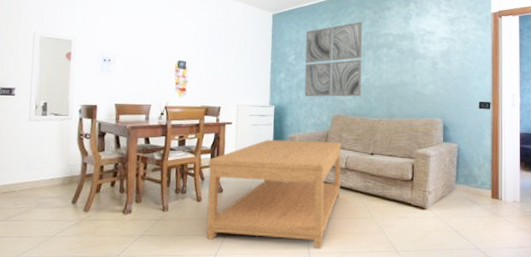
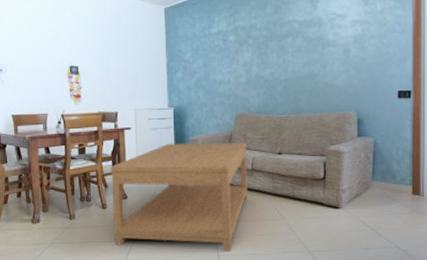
wall art: present [304,22,363,97] -> none [202,10,266,97]

